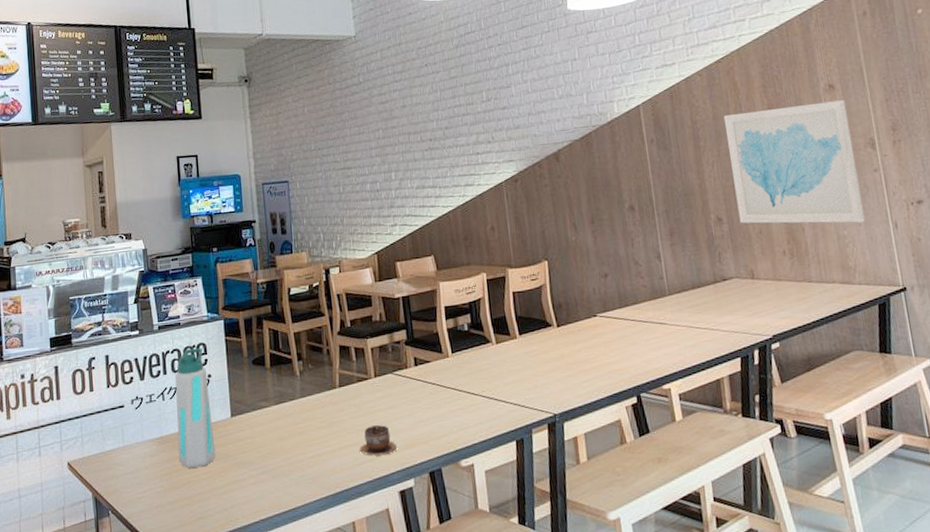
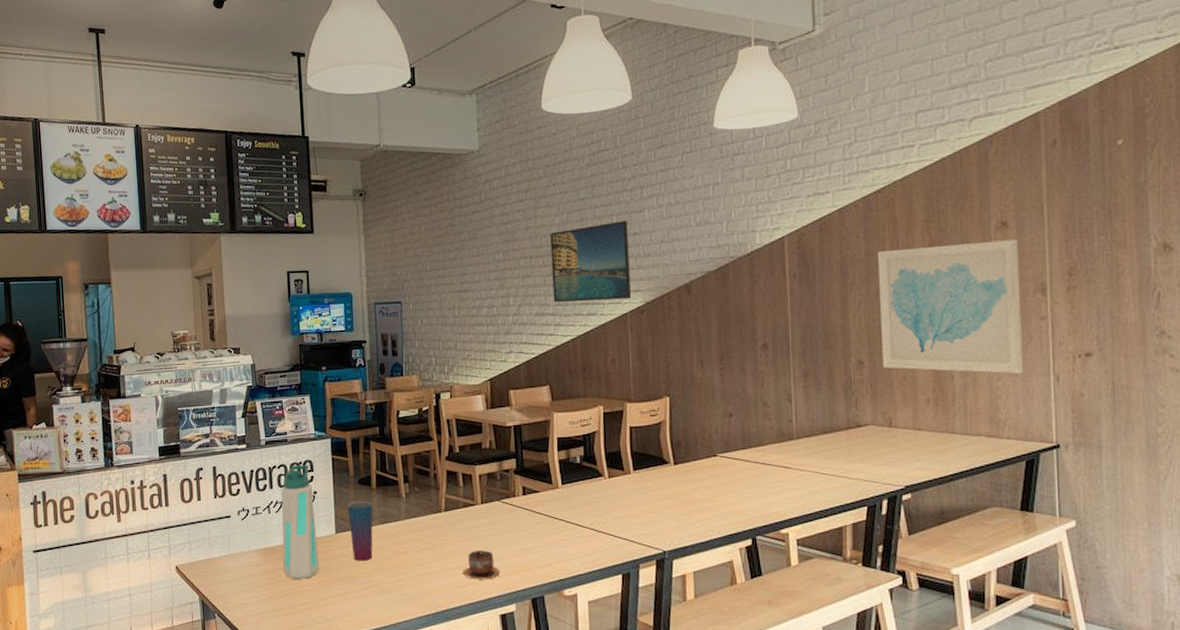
cup: none [241,381,269,445] -> present [347,500,373,561]
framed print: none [426,96,504,176] -> present [550,221,631,303]

